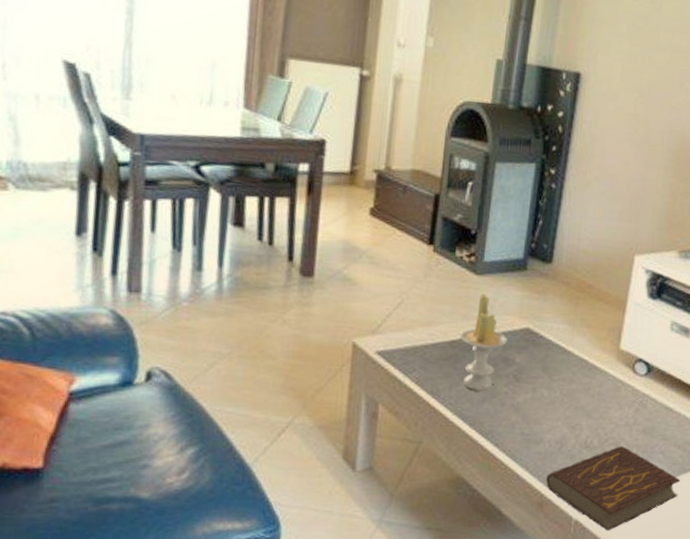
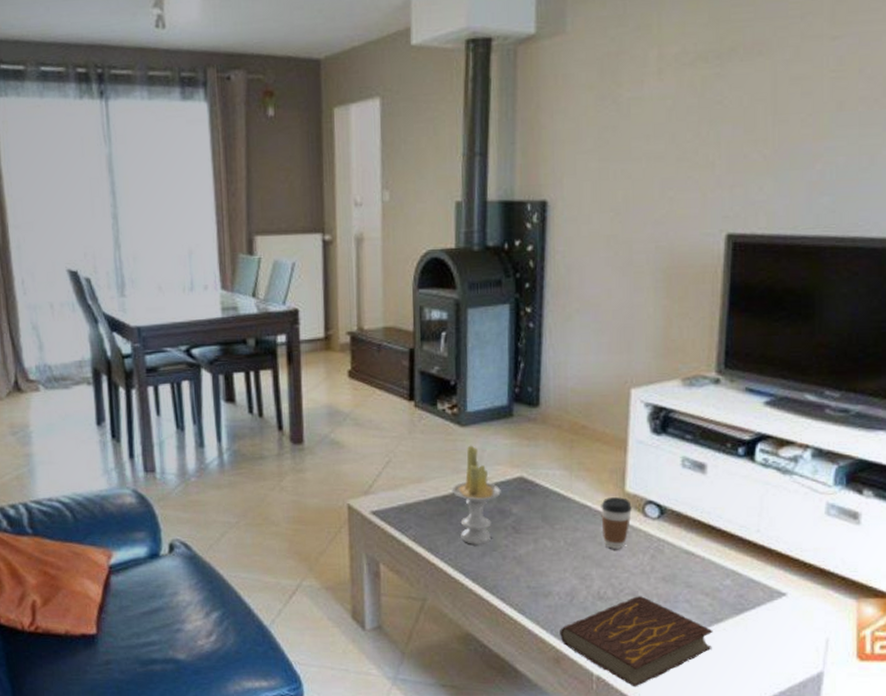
coffee cup: none [595,353,624,402] -> present [601,497,632,549]

